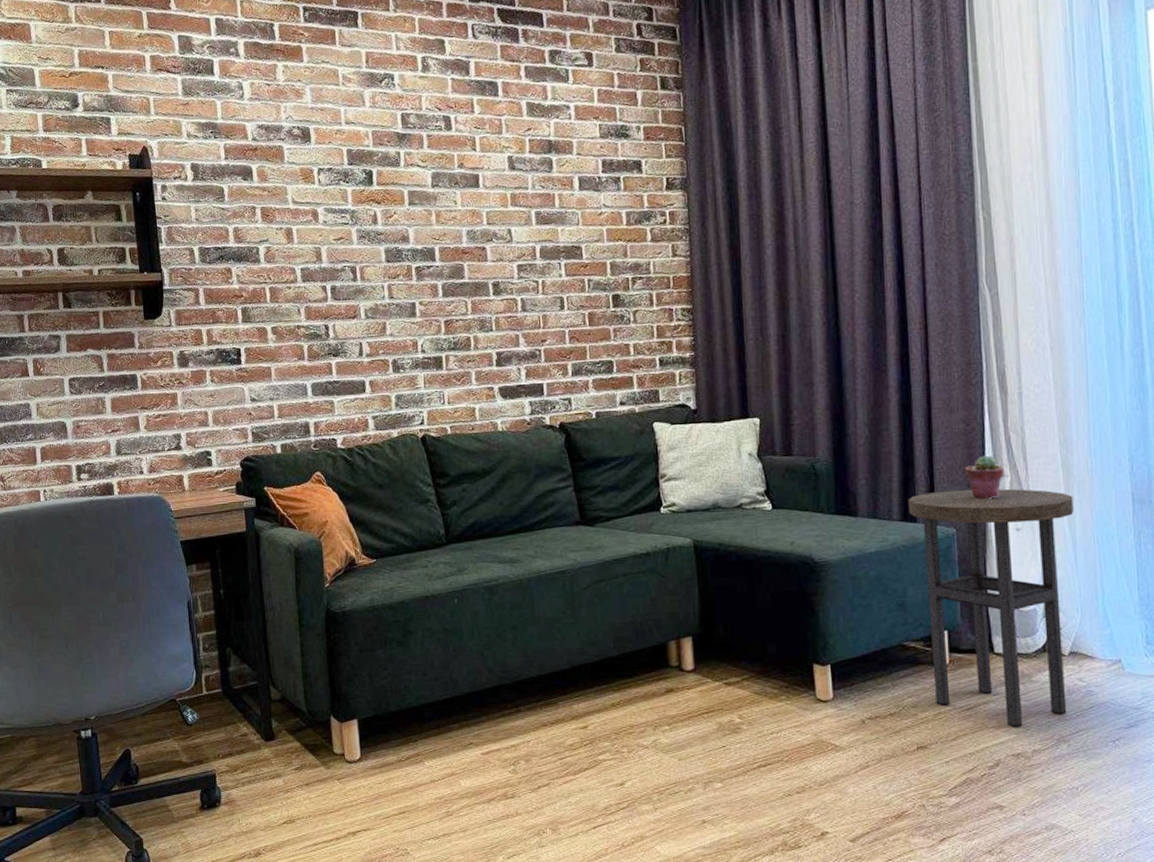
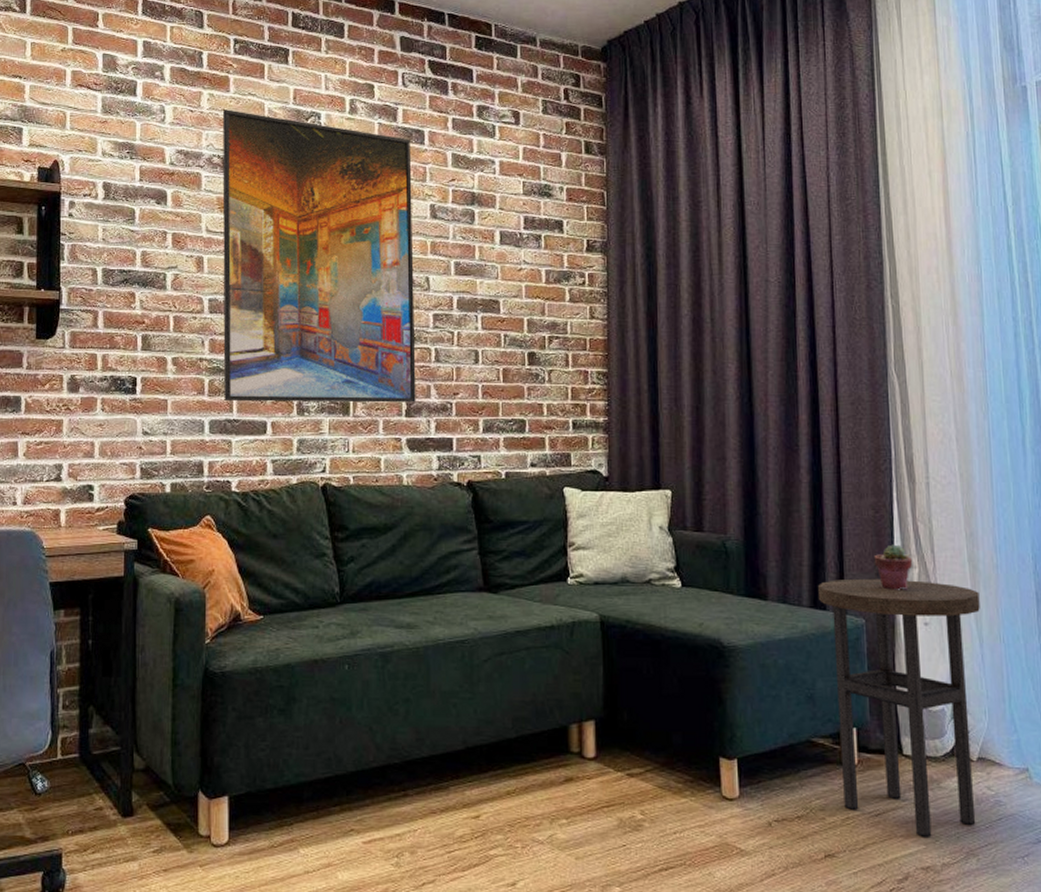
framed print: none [298,79,506,365] -> present [222,109,416,403]

